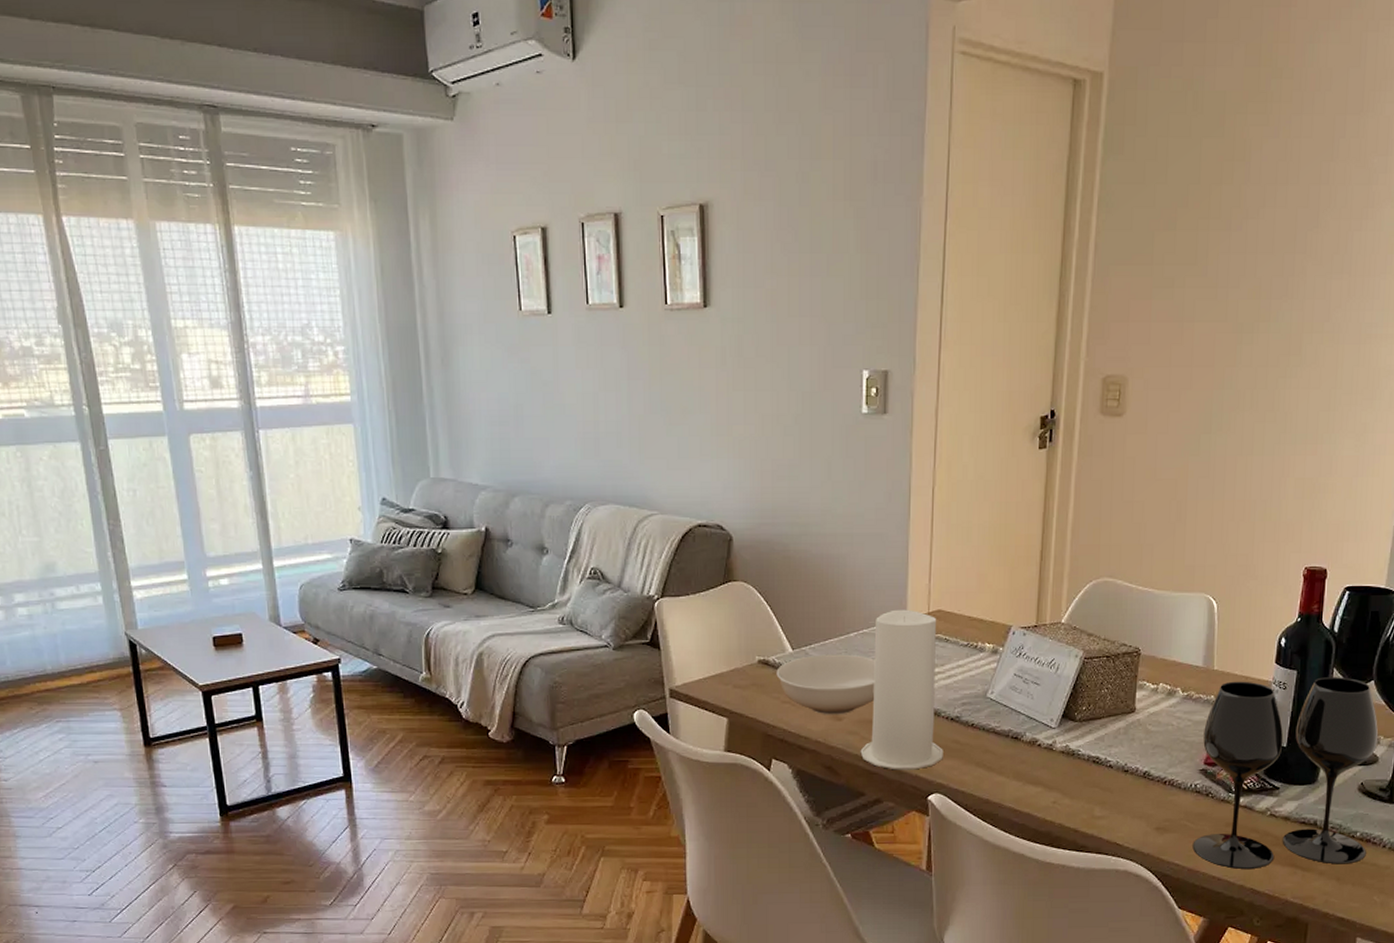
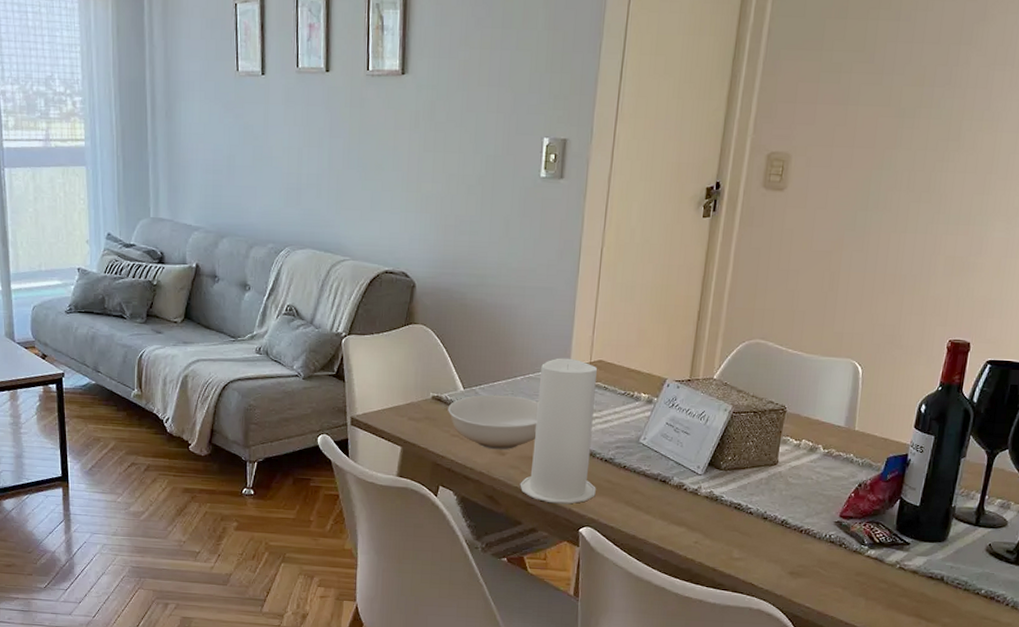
wine glass: present [1192,677,1379,869] -> none [823,442,1010,619]

